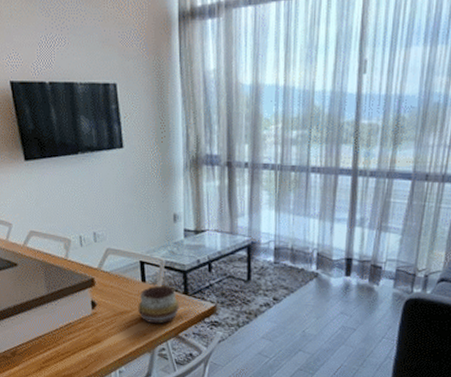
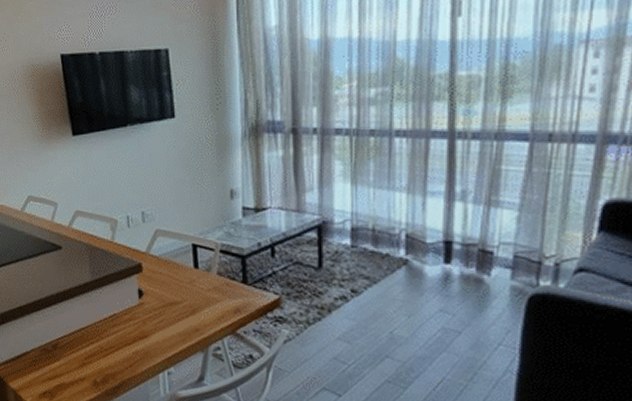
decorative bowl: present [138,285,180,324] -> none [190,272,238,318]

